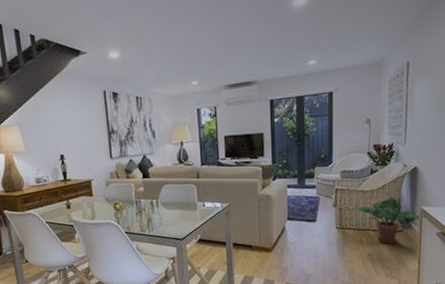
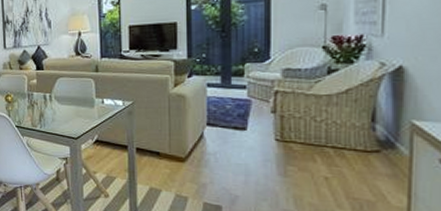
potted plant: present [349,197,422,244] -> none [295,105,412,167]

